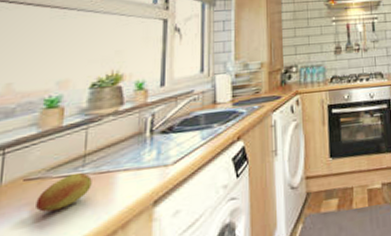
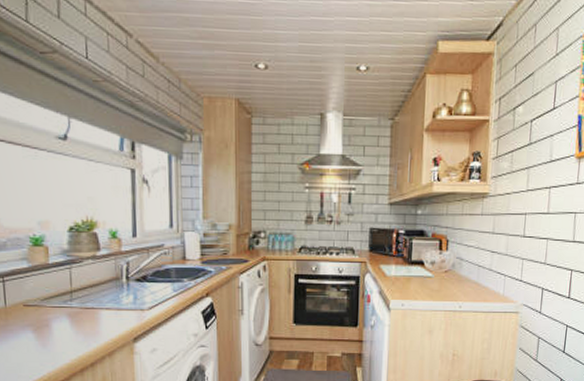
fruit: present [36,173,92,212] -> none [36,306,80,333]

